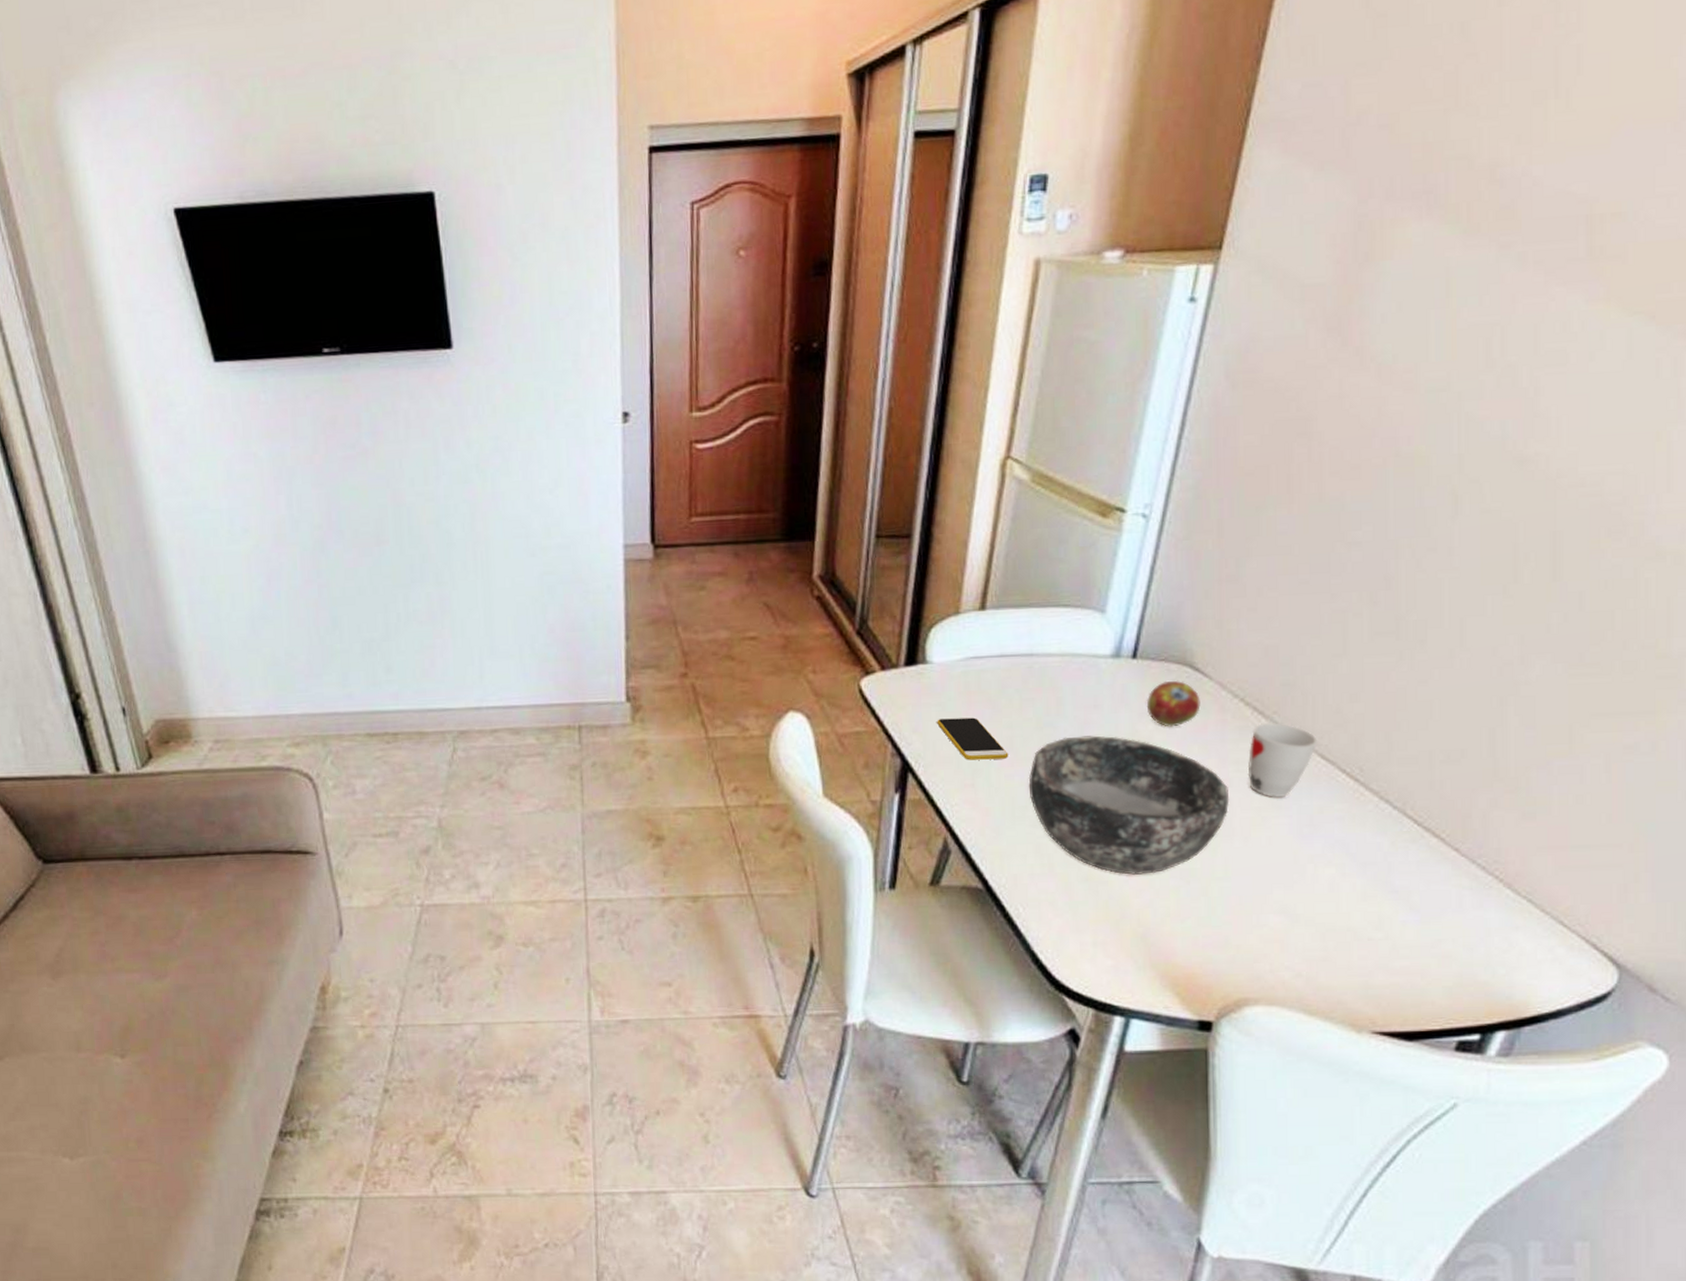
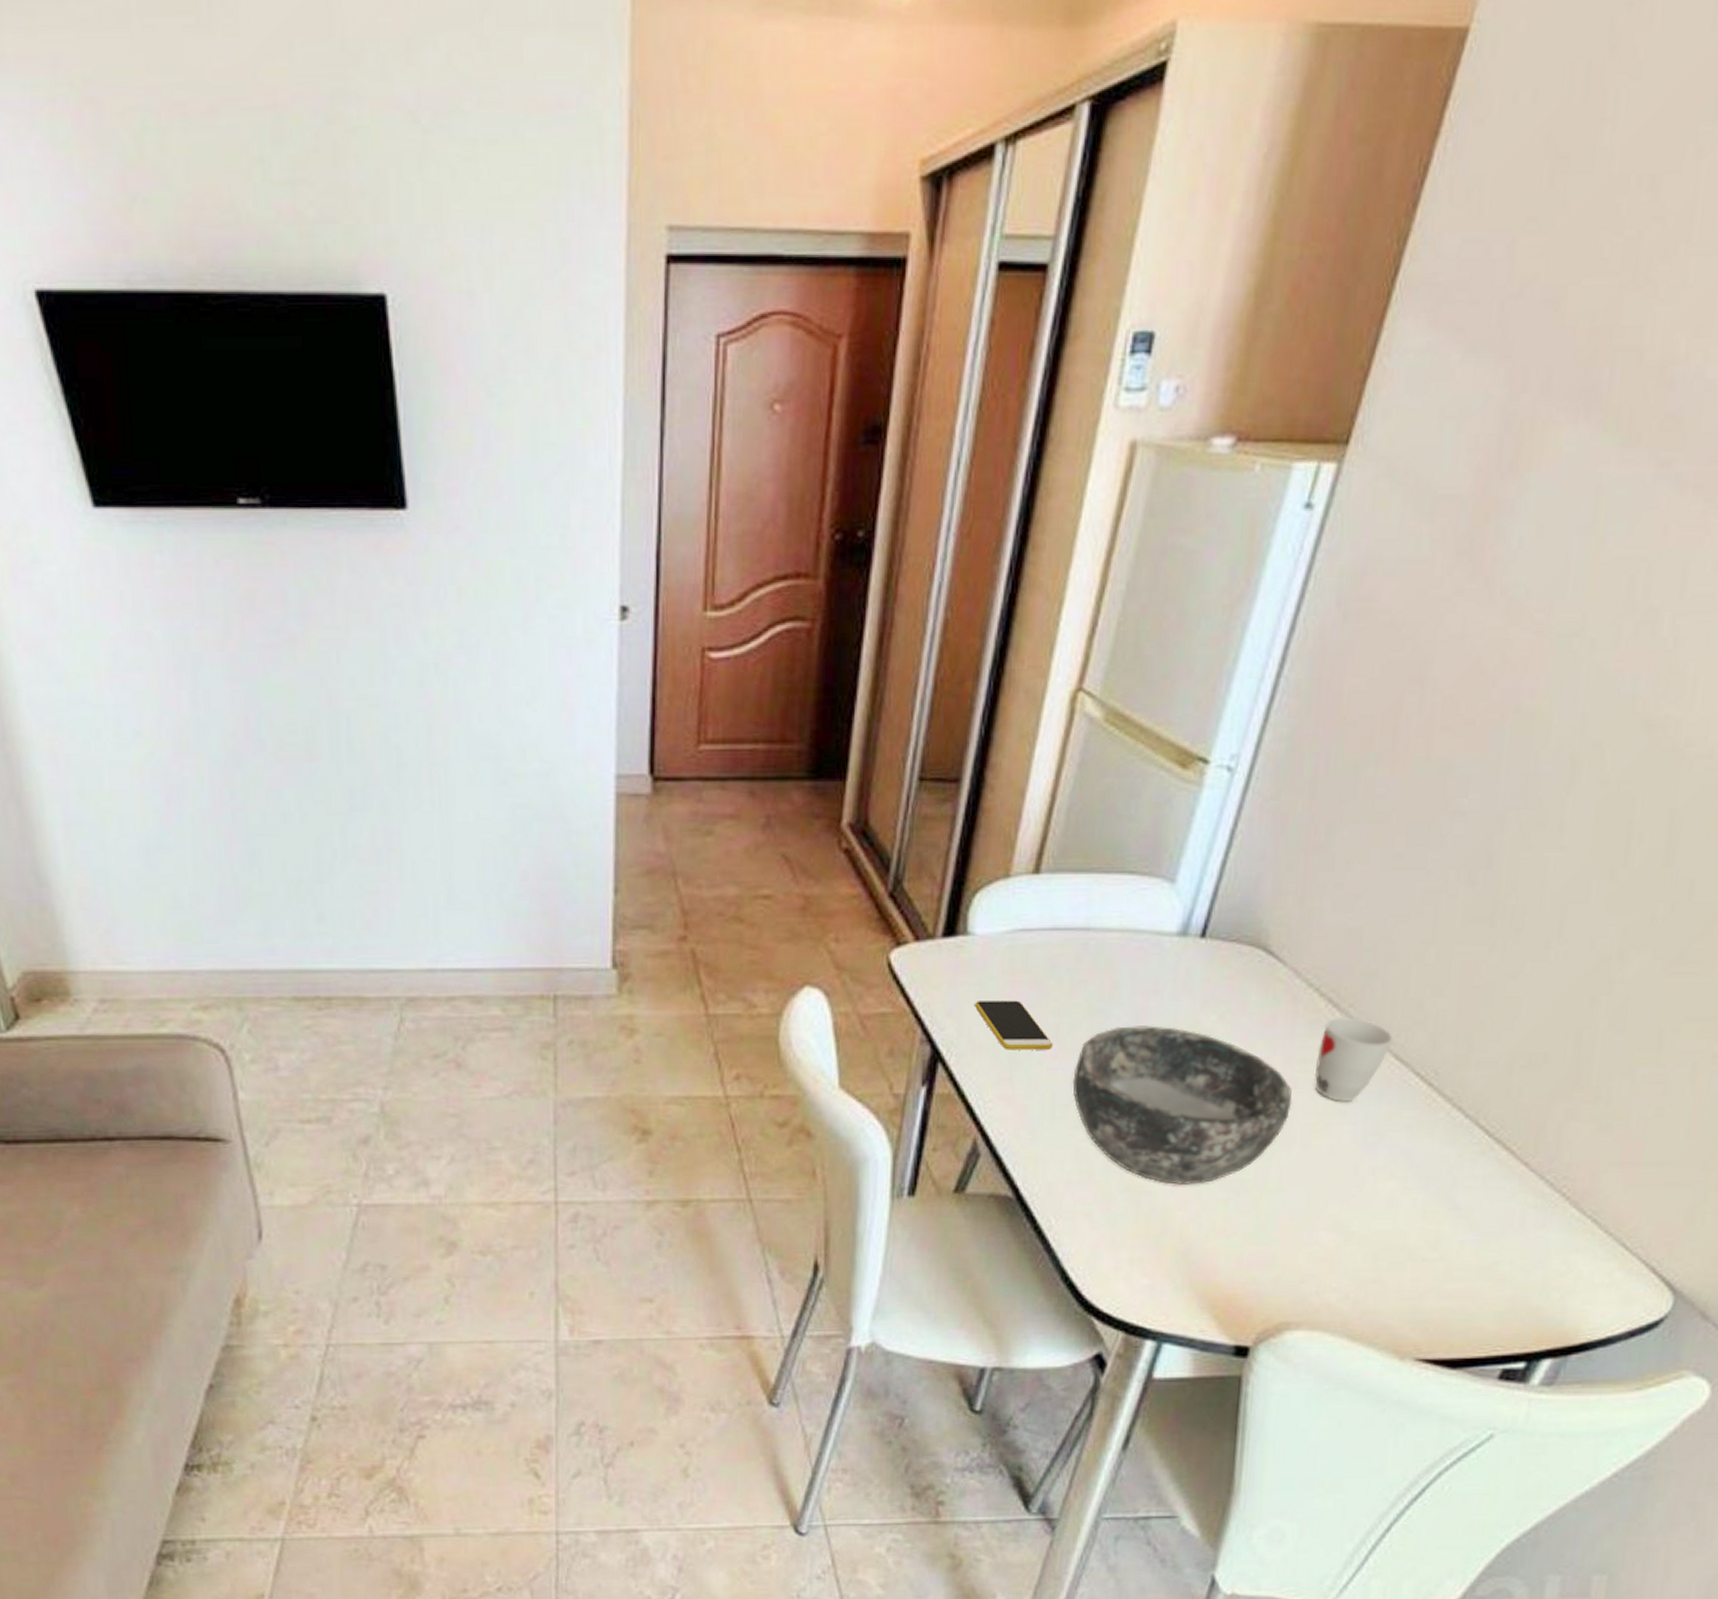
fruit: present [1146,680,1201,727] -> none [1211,964,1272,1019]

